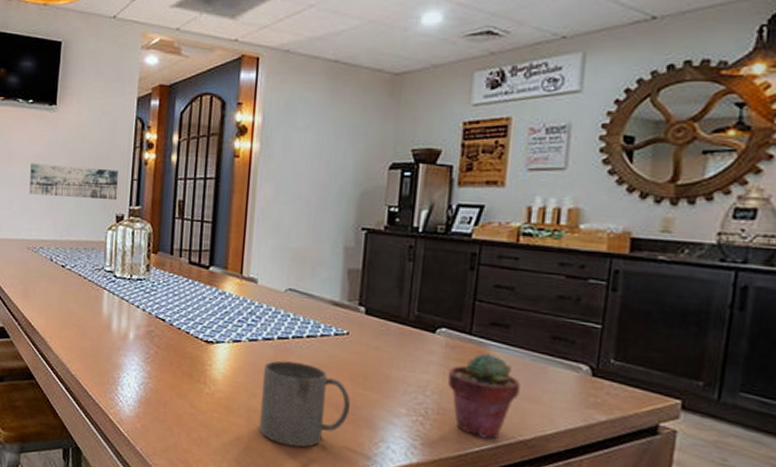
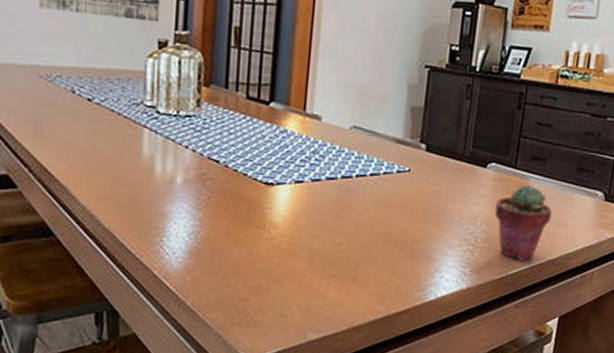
mug: present [258,360,350,447] -> none [320,200,410,285]

